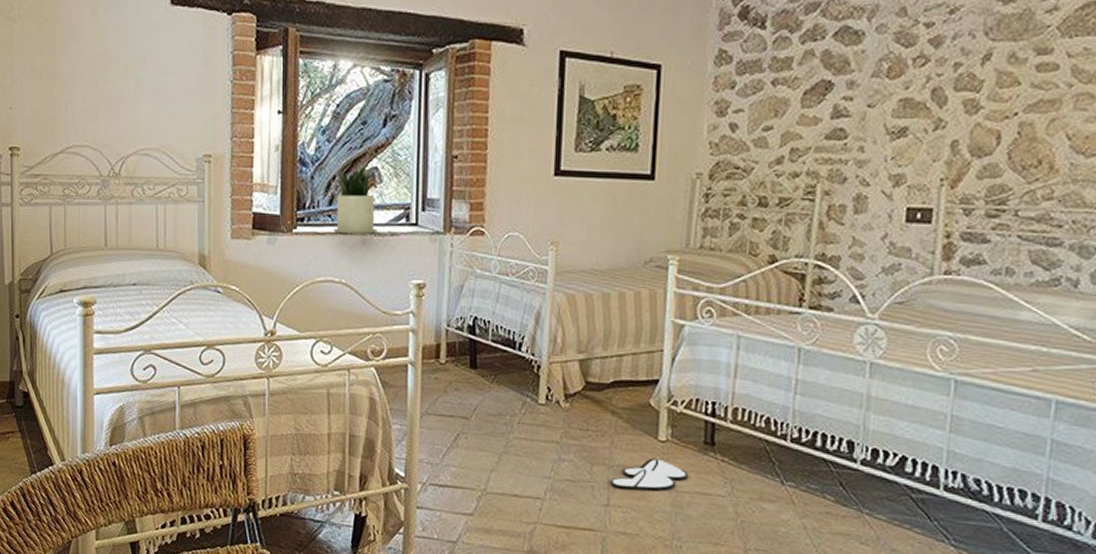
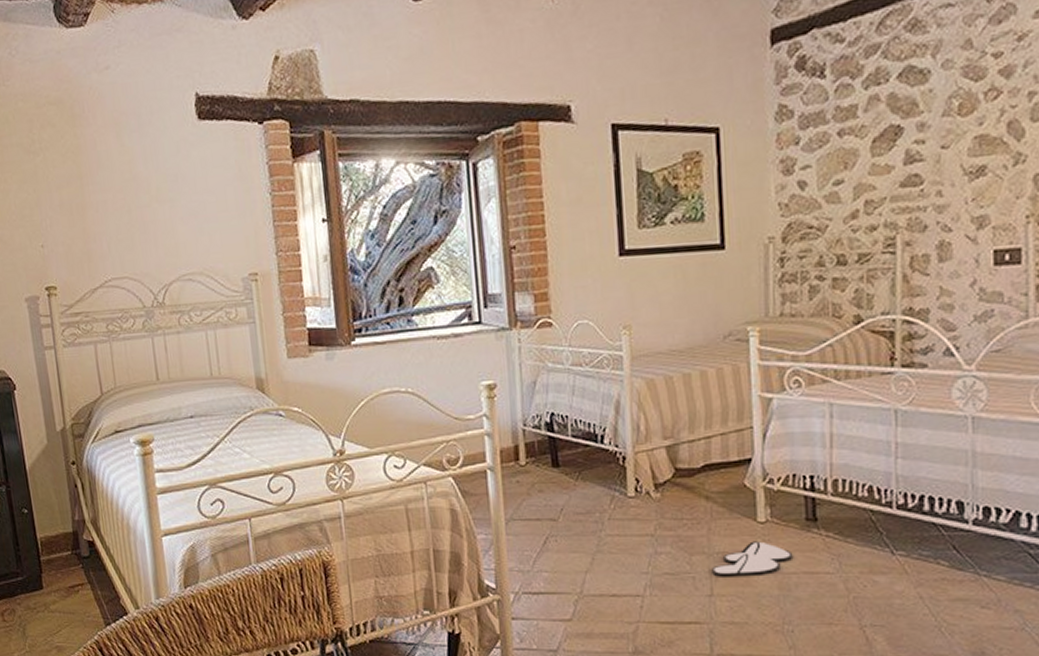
planter: present [333,166,378,235] -> none [390,267,440,342]

